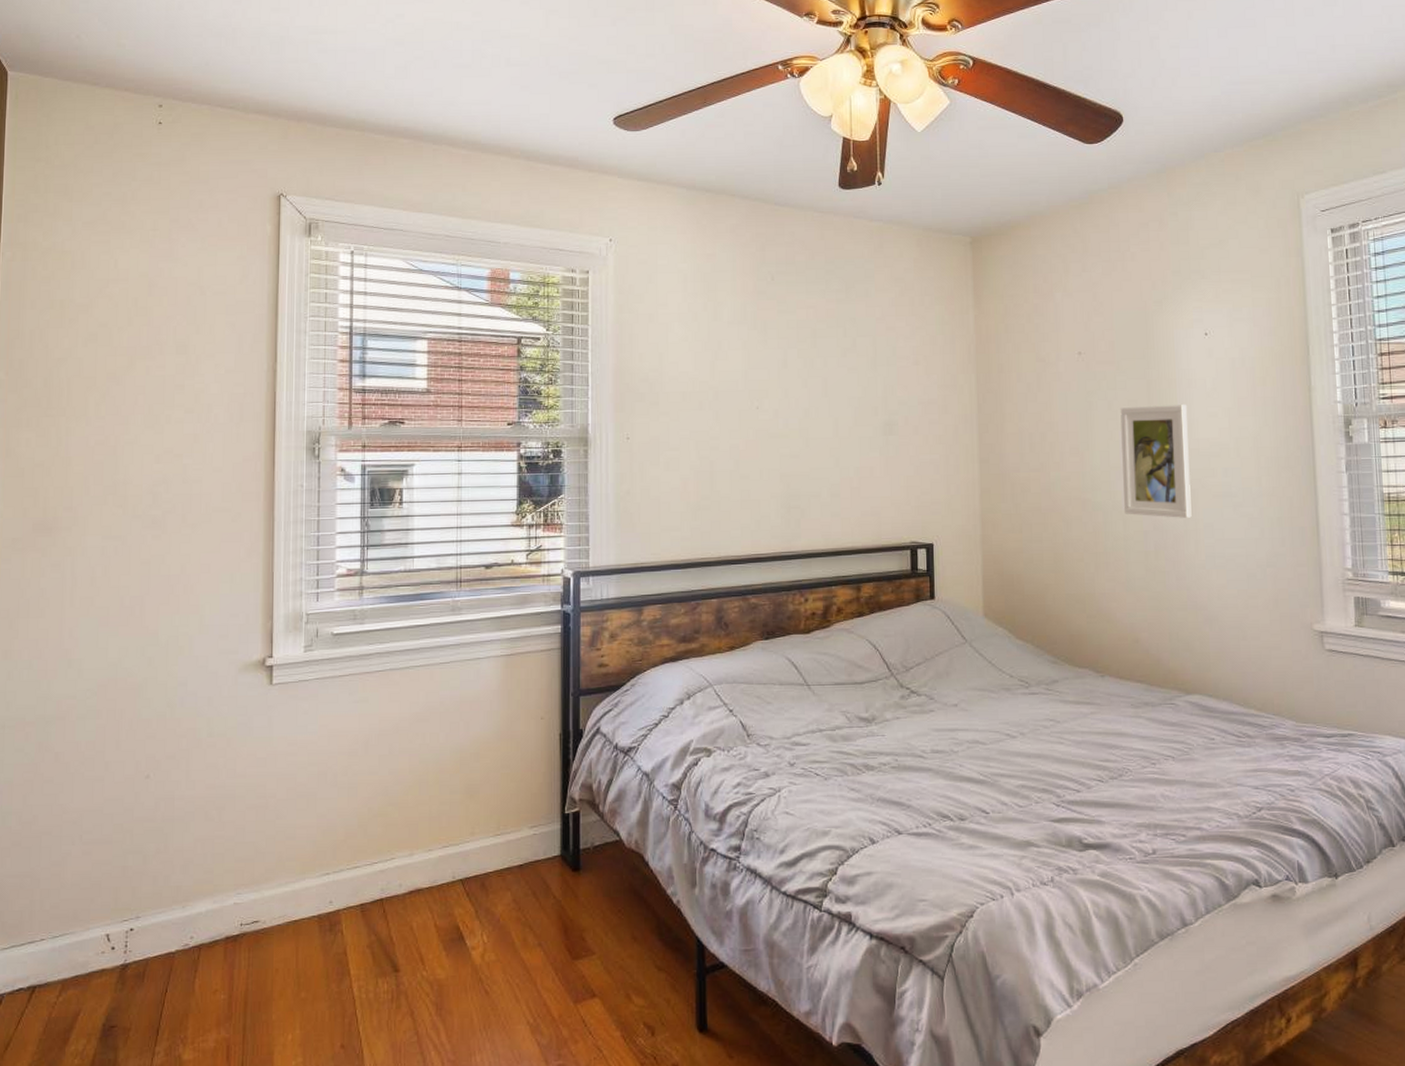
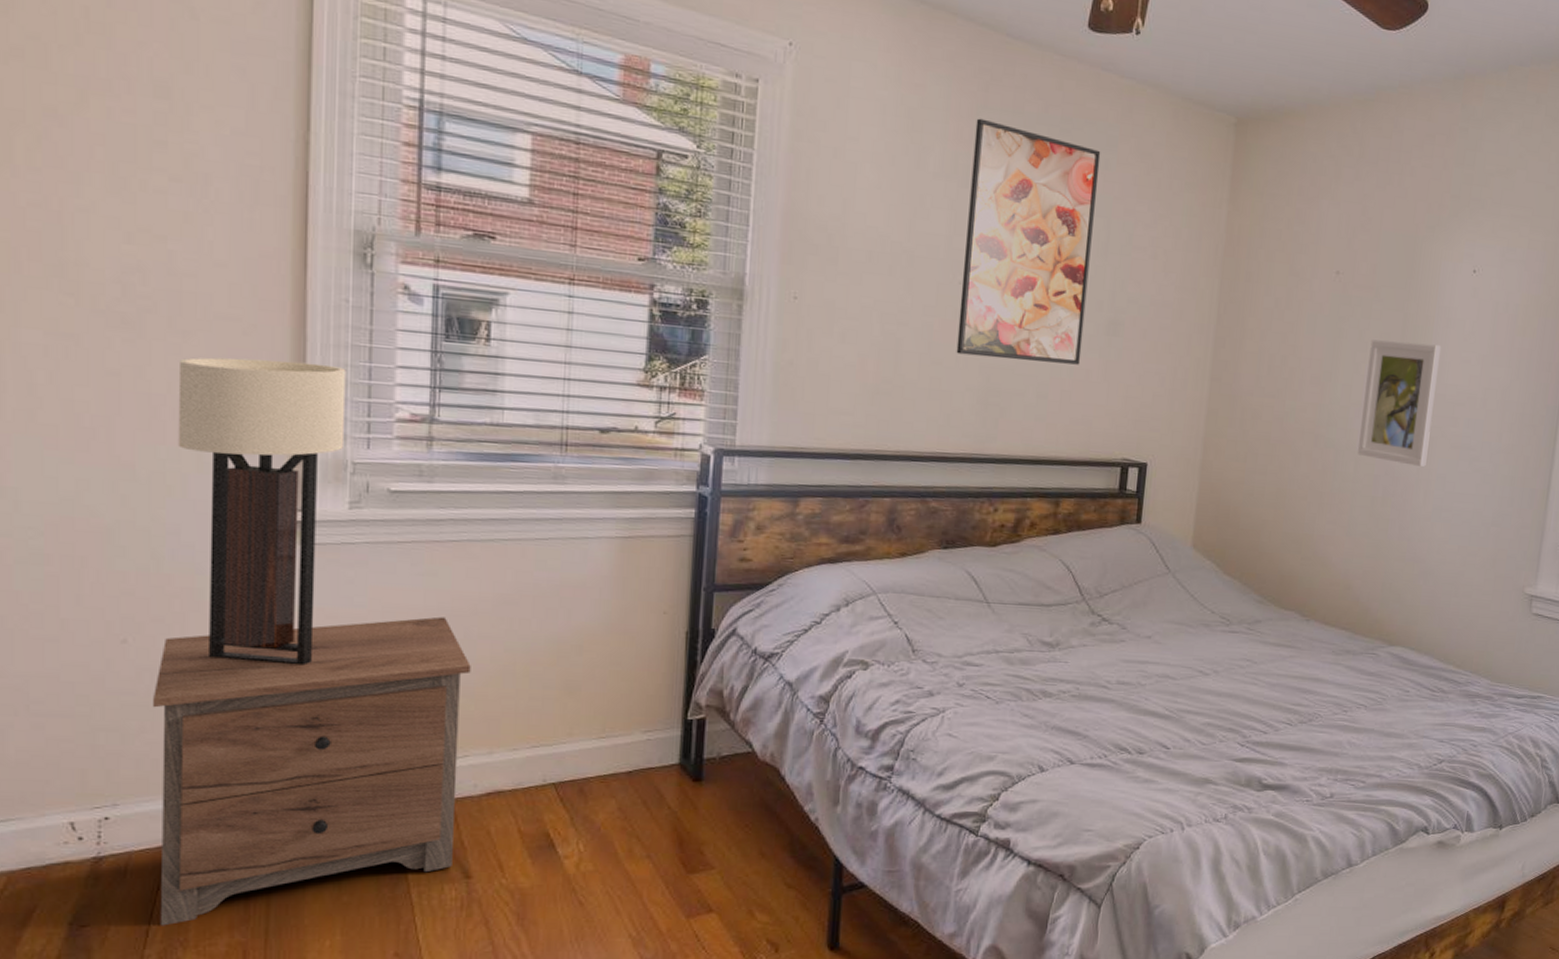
nightstand: none [165,736,395,1025] -> present [152,616,471,926]
table lamp: none [187,537,302,787] -> present [177,357,346,666]
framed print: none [757,272,864,468] -> present [956,118,1101,365]

